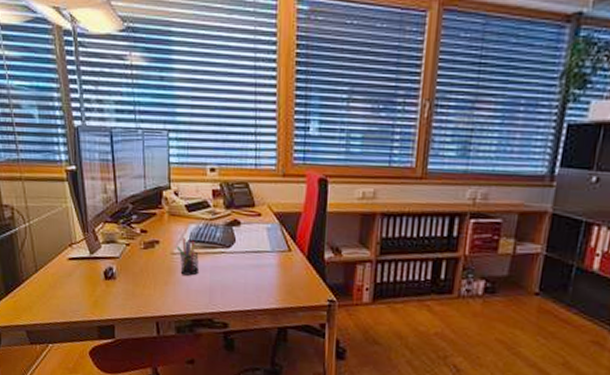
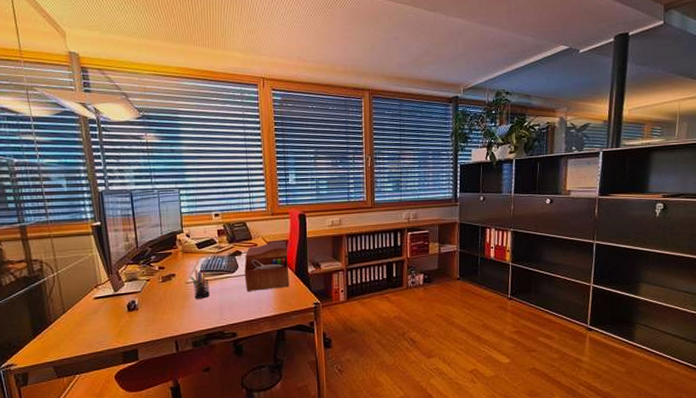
sewing box: none [242,212,300,275] -> present [244,241,290,291]

